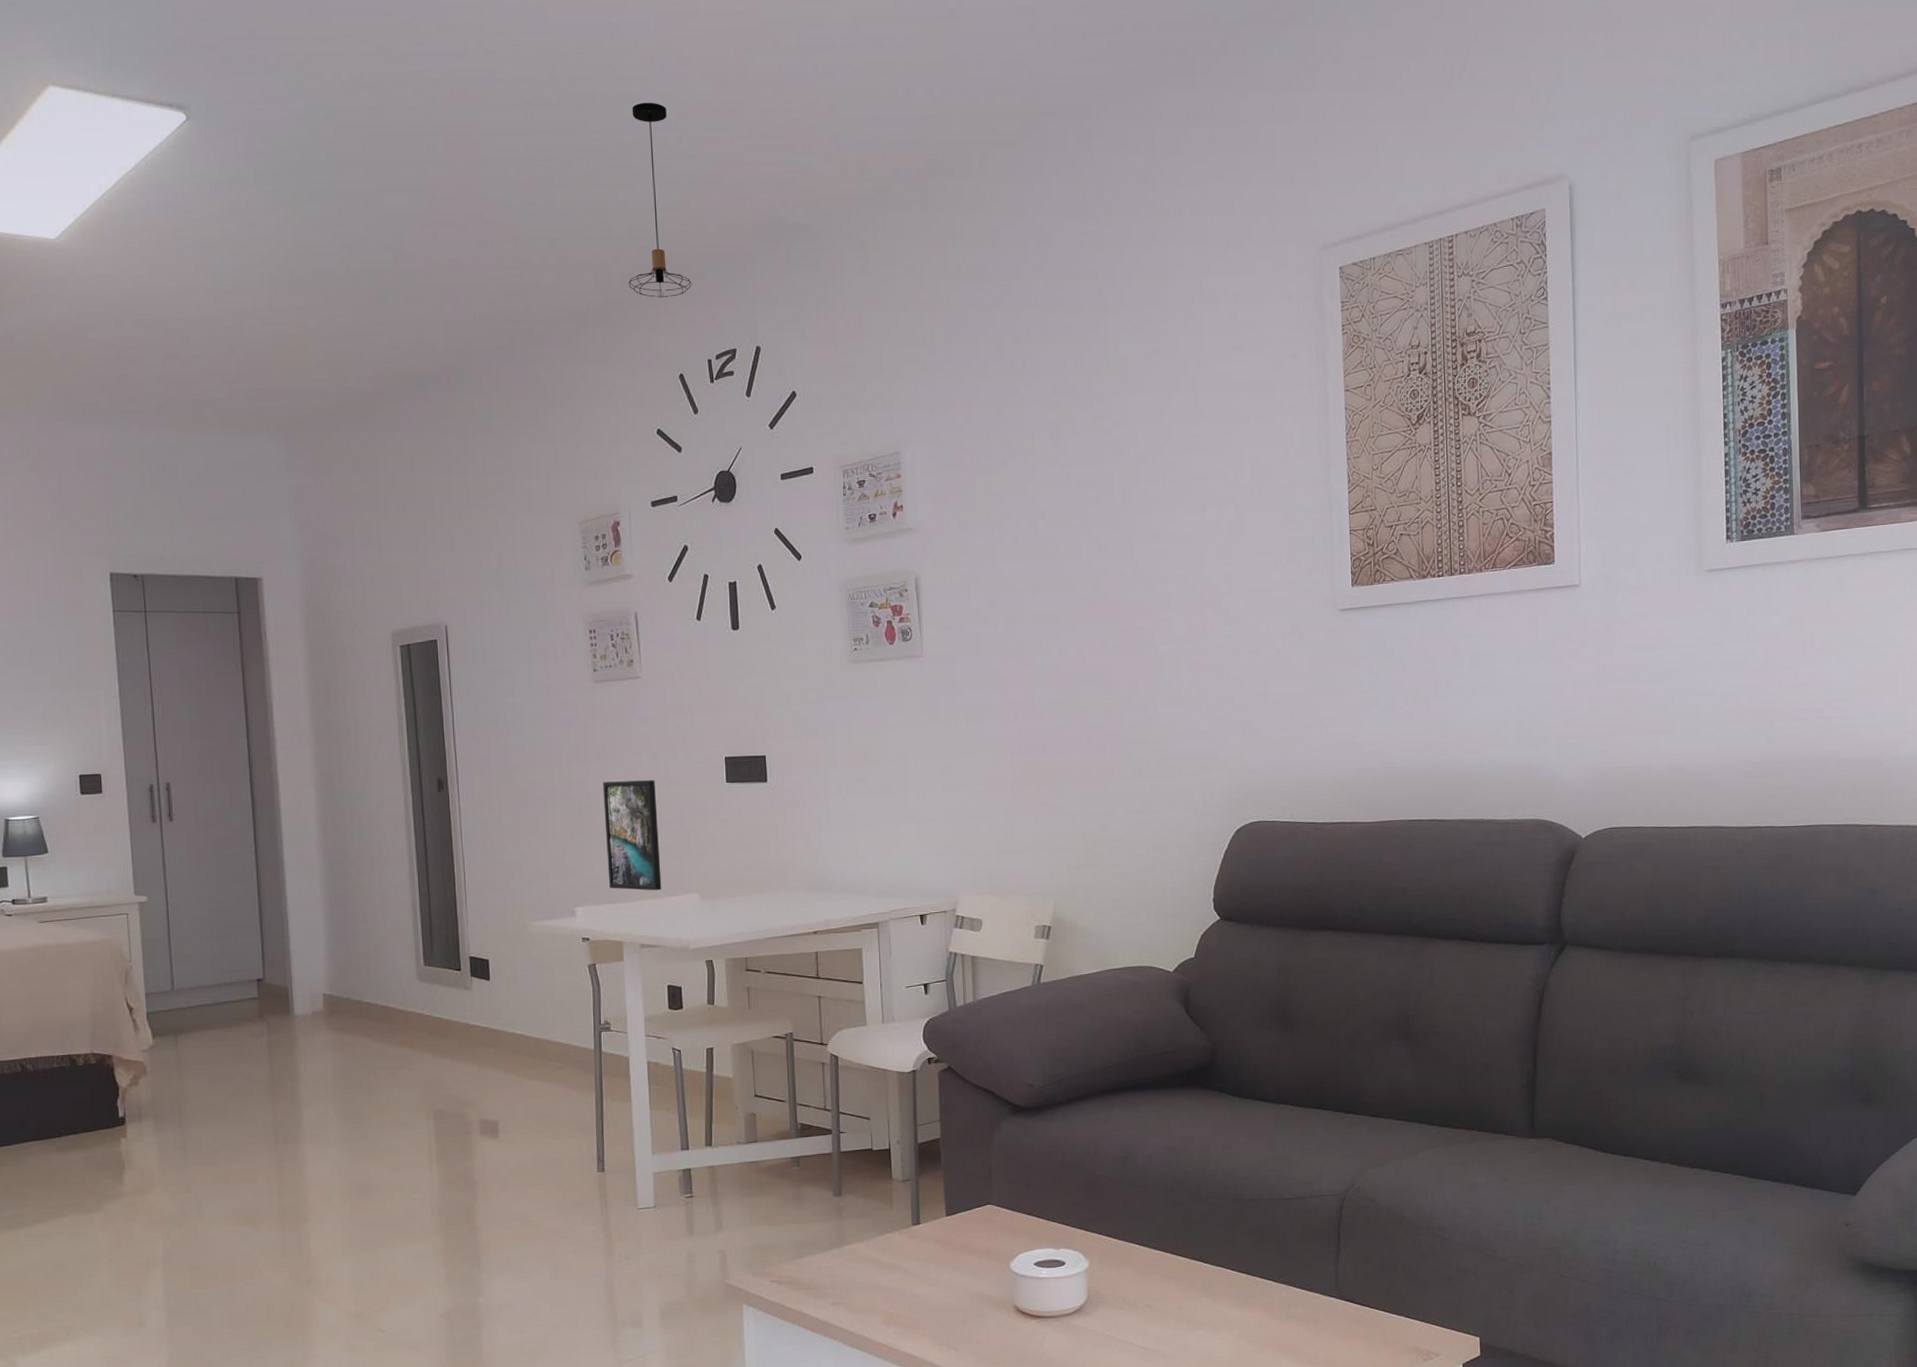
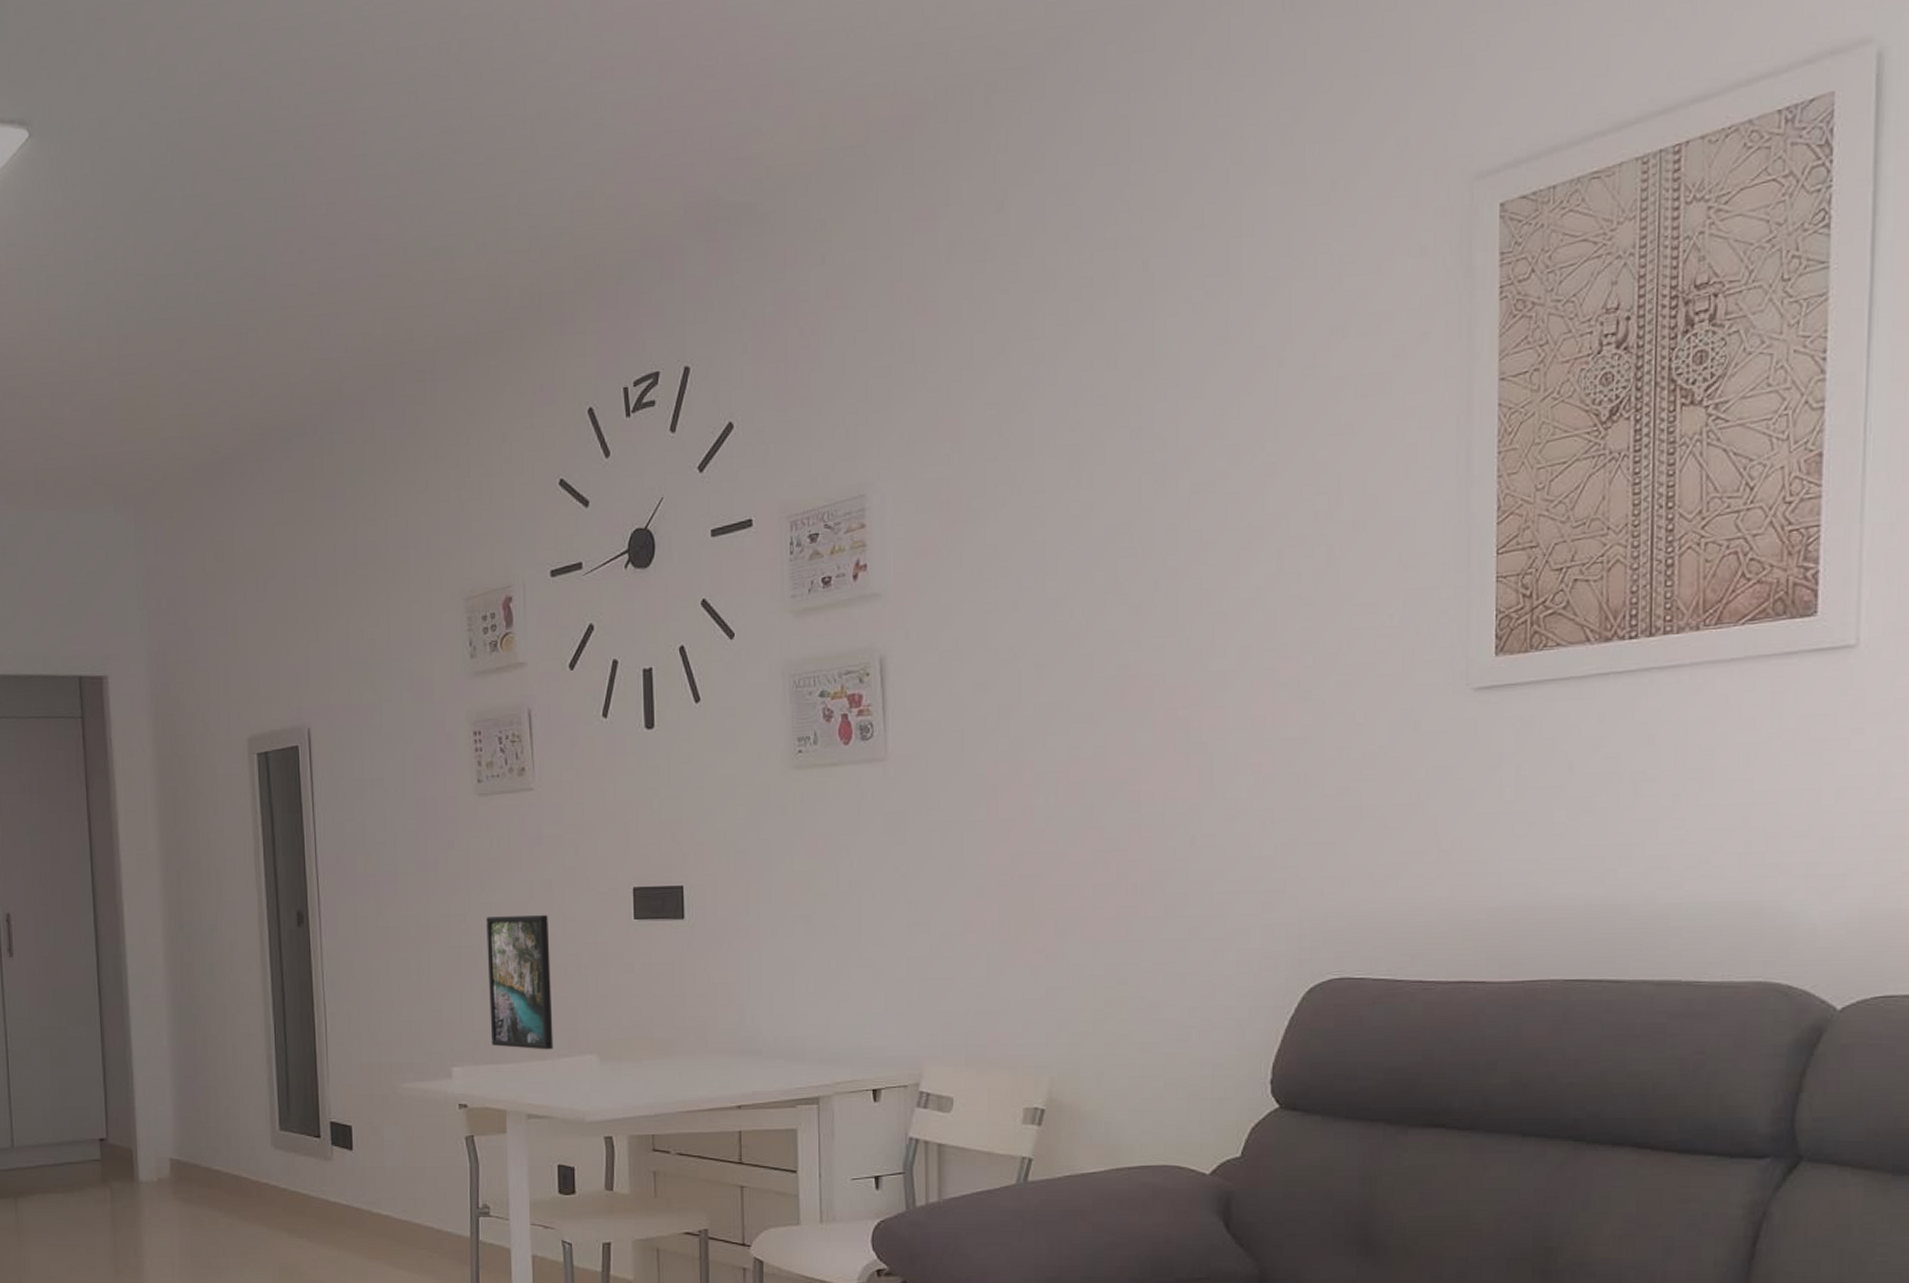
pendant light: present [628,102,692,298] -> none [528,61,606,313]

